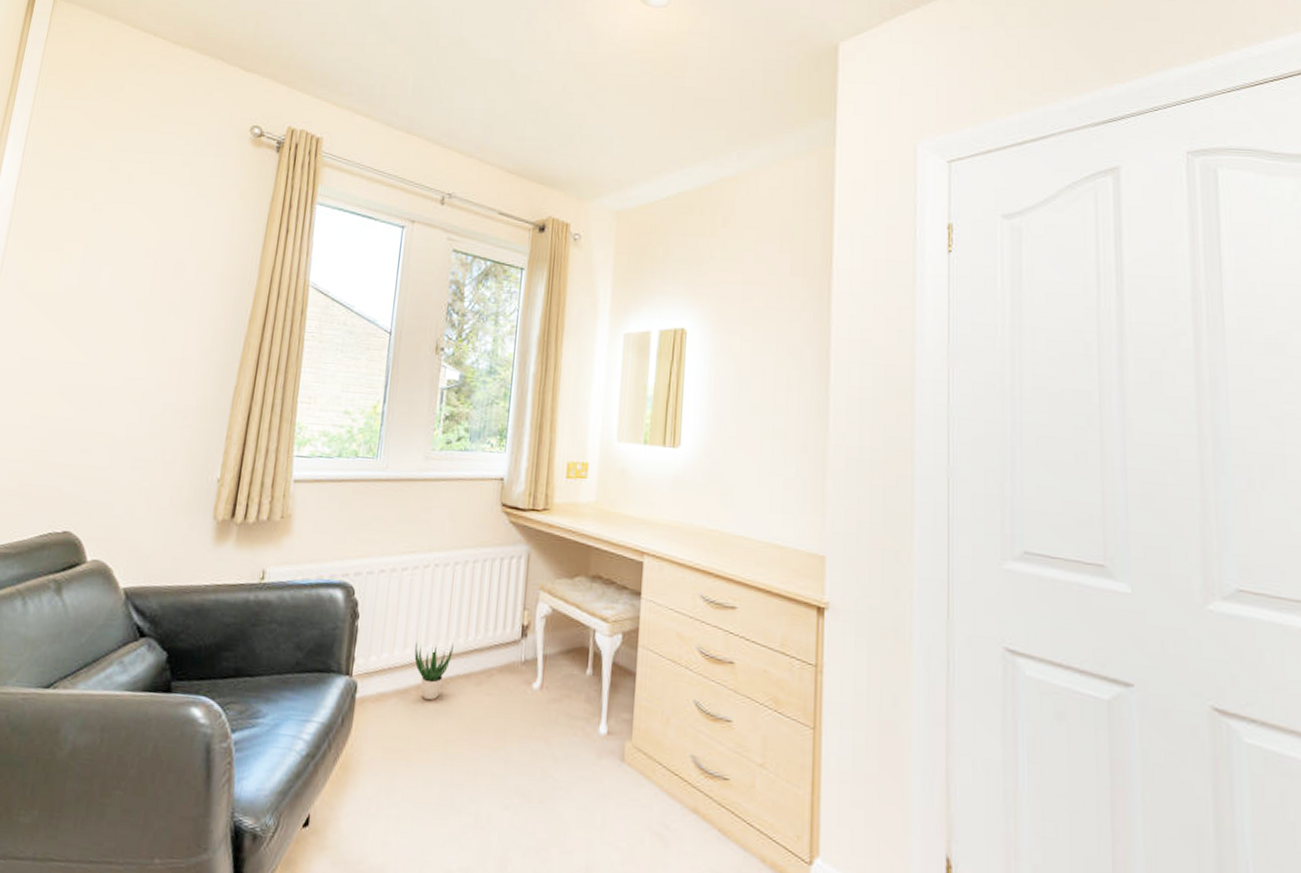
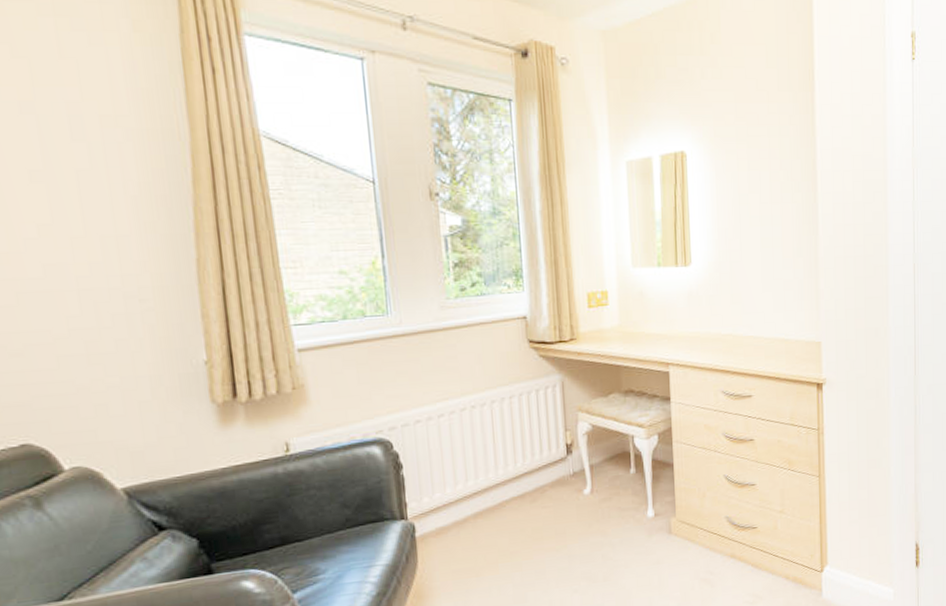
potted plant: present [414,641,454,701] -> none [466,470,504,524]

